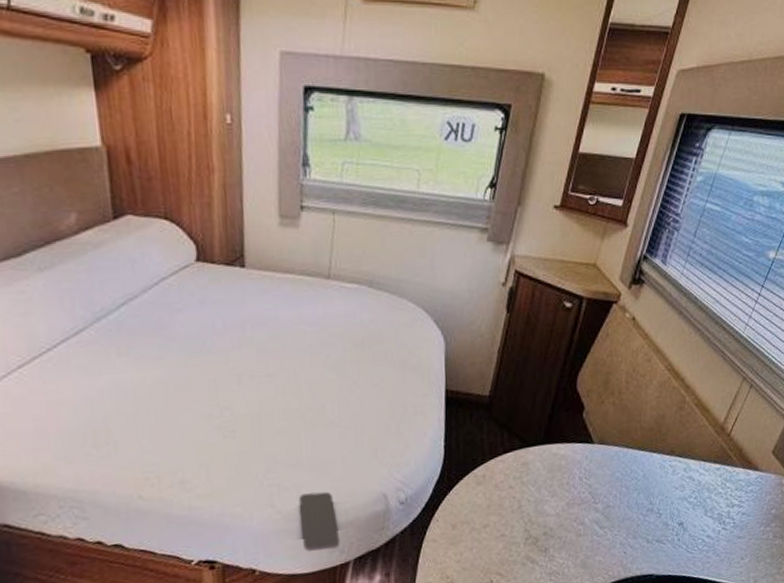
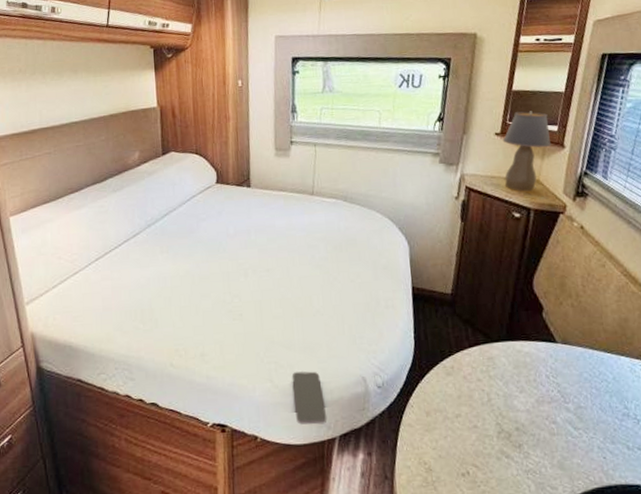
table lamp: none [559,180,614,278] -> present [502,111,552,192]

